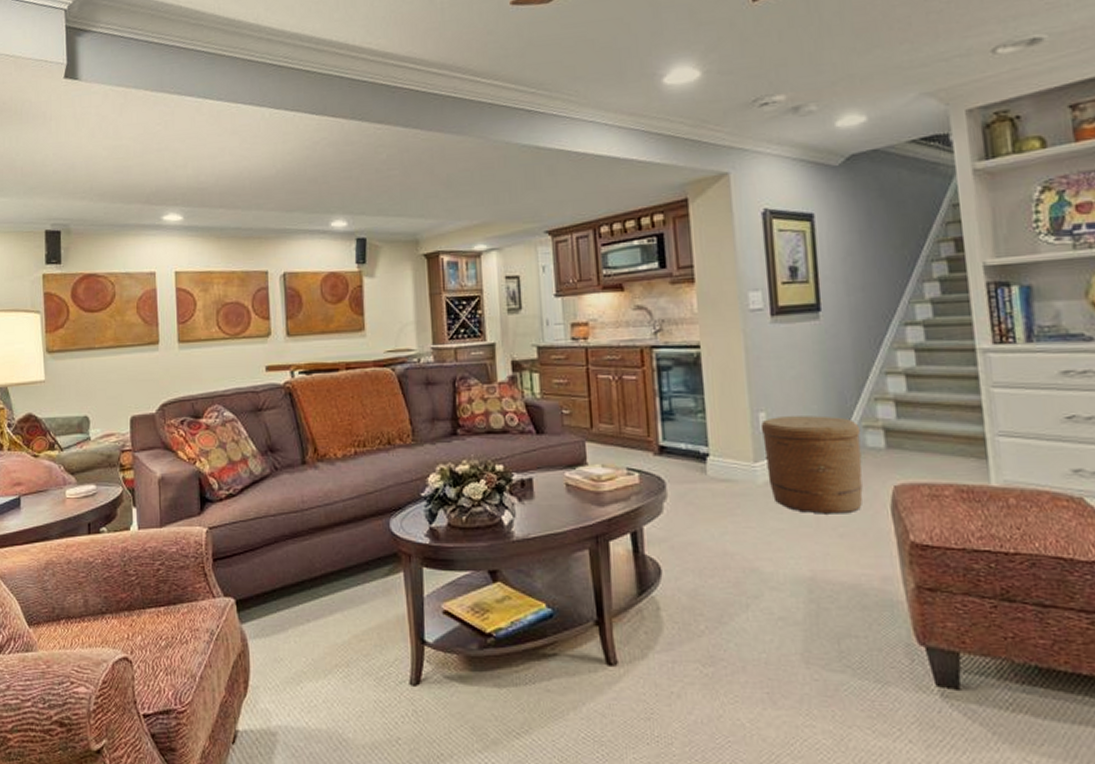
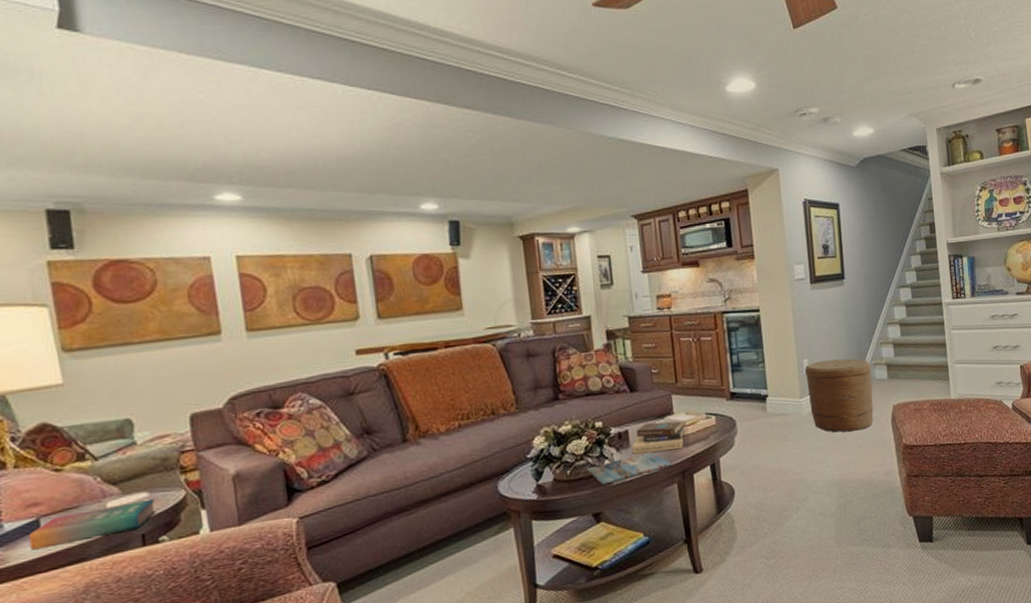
book: none [12,491,99,524] -> present [28,498,156,550]
magazine: none [483,507,583,539] -> present [585,452,672,485]
books: none [536,472,600,509] -> present [631,421,685,454]

